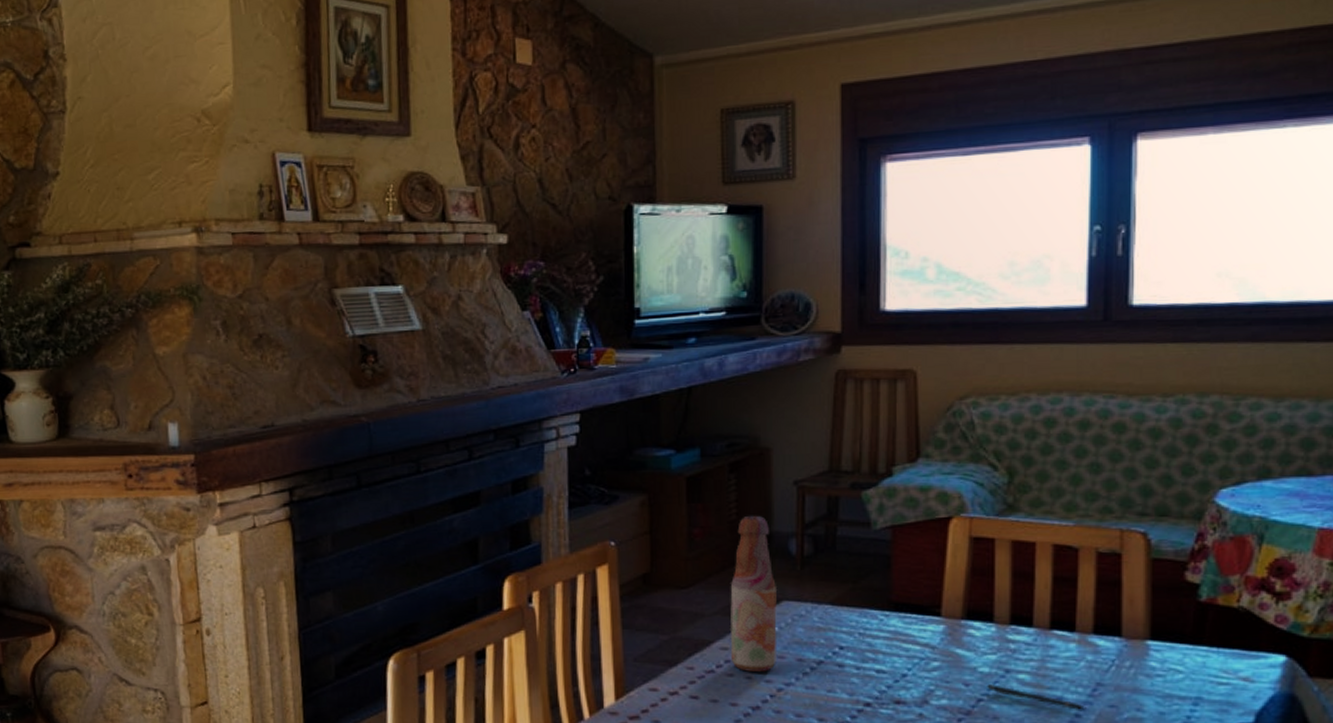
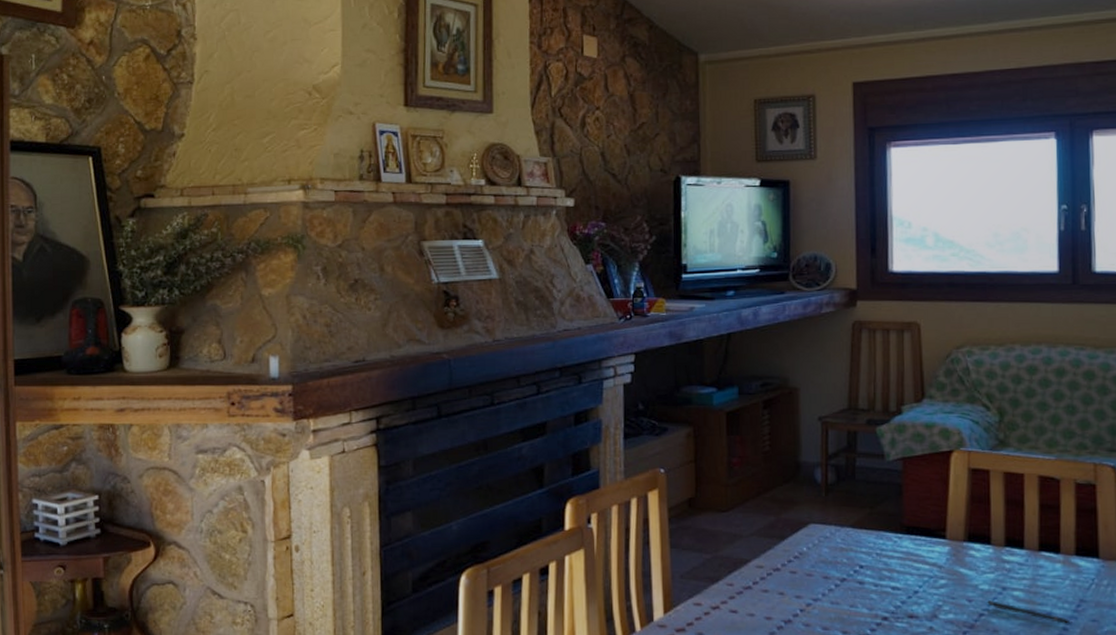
bottle: present [729,515,777,672] -> none [764,447,806,588]

